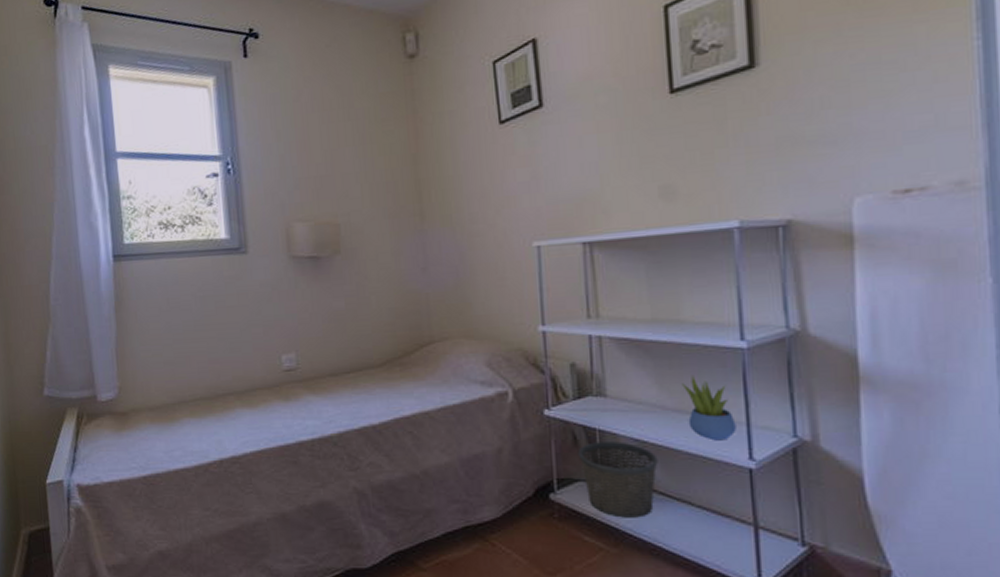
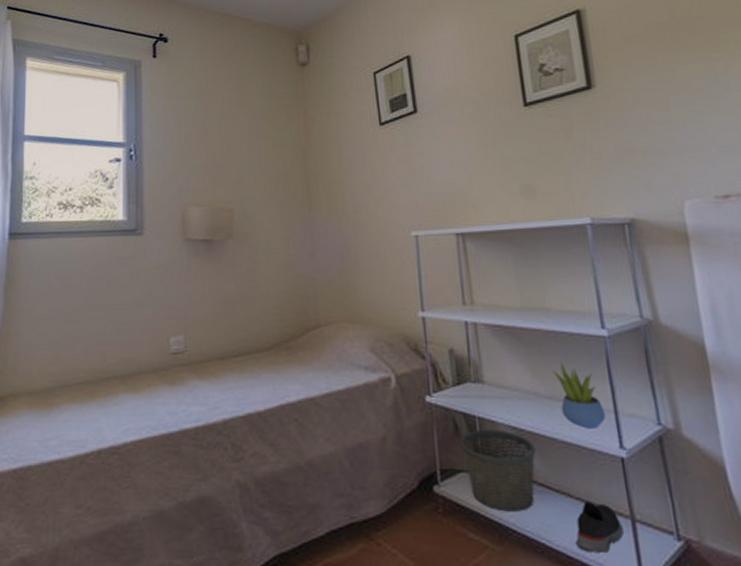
shoe: none [694,509,745,557] -> present [576,501,624,554]

